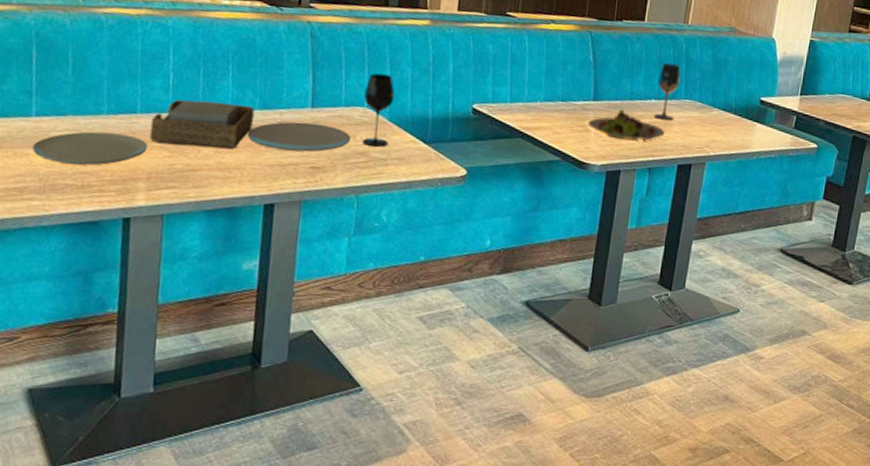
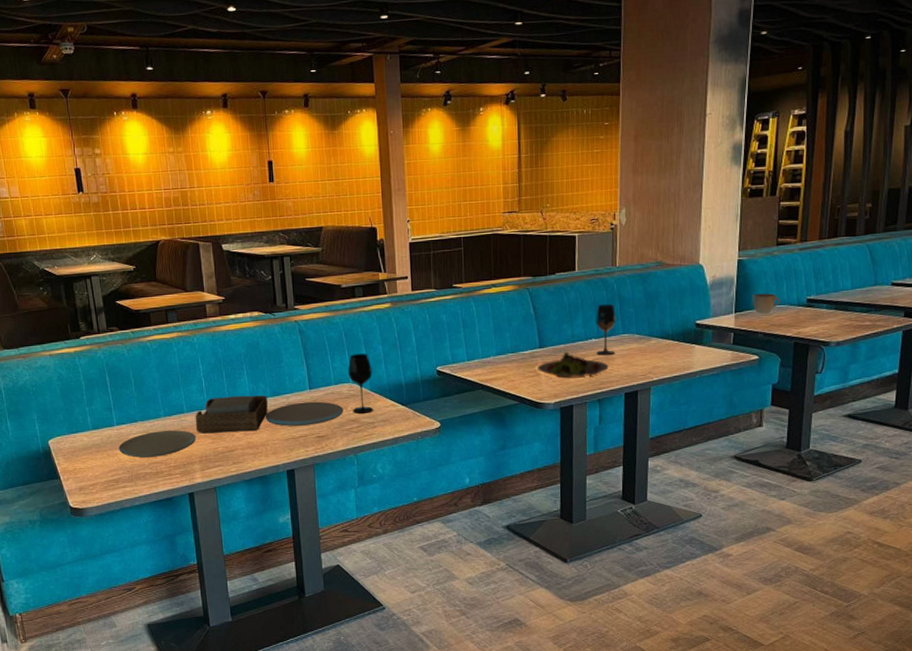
cup: none [818,79,846,101] -> present [752,293,781,314]

